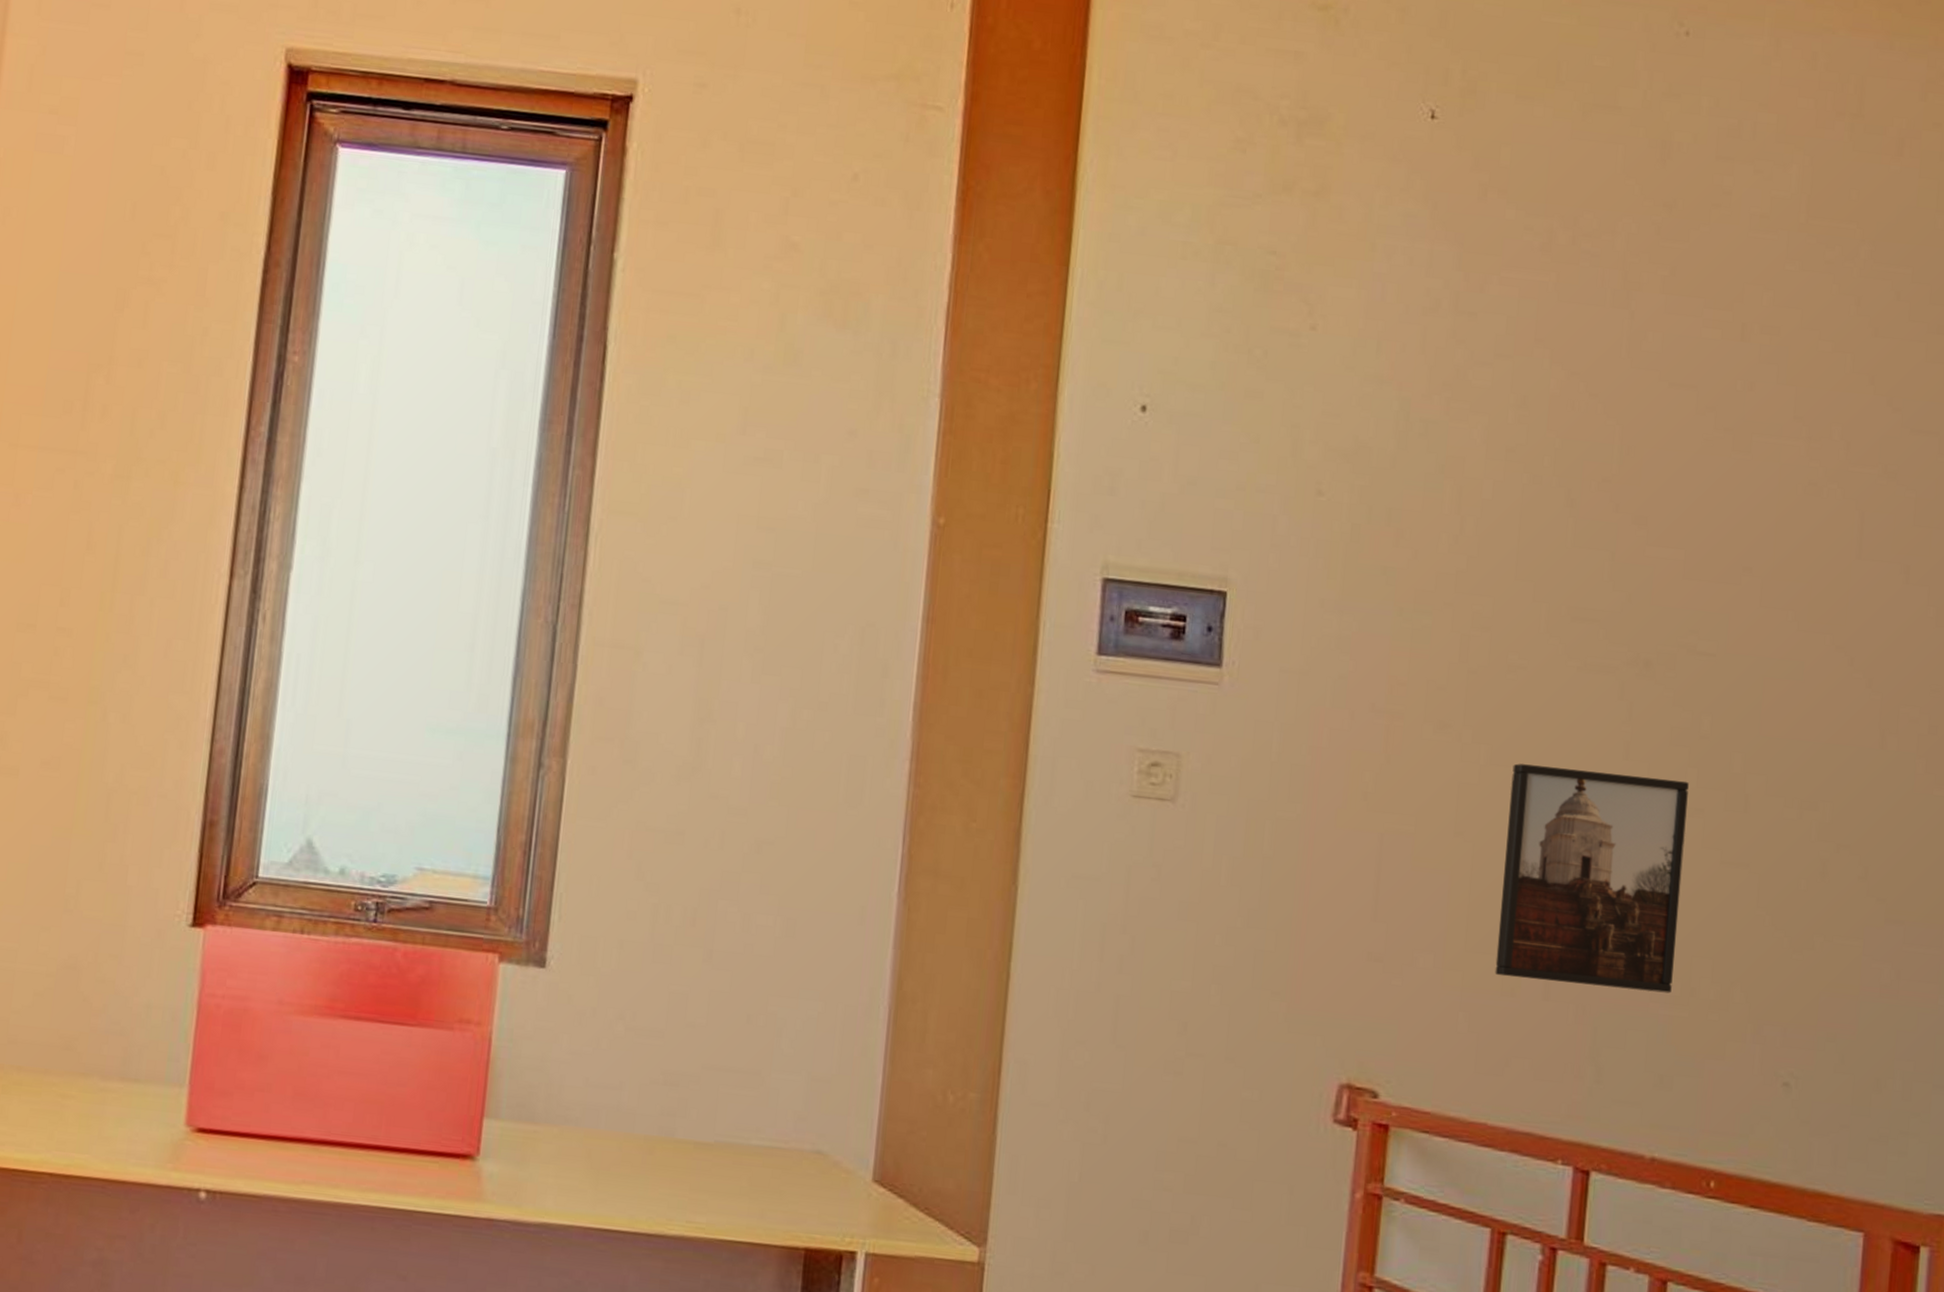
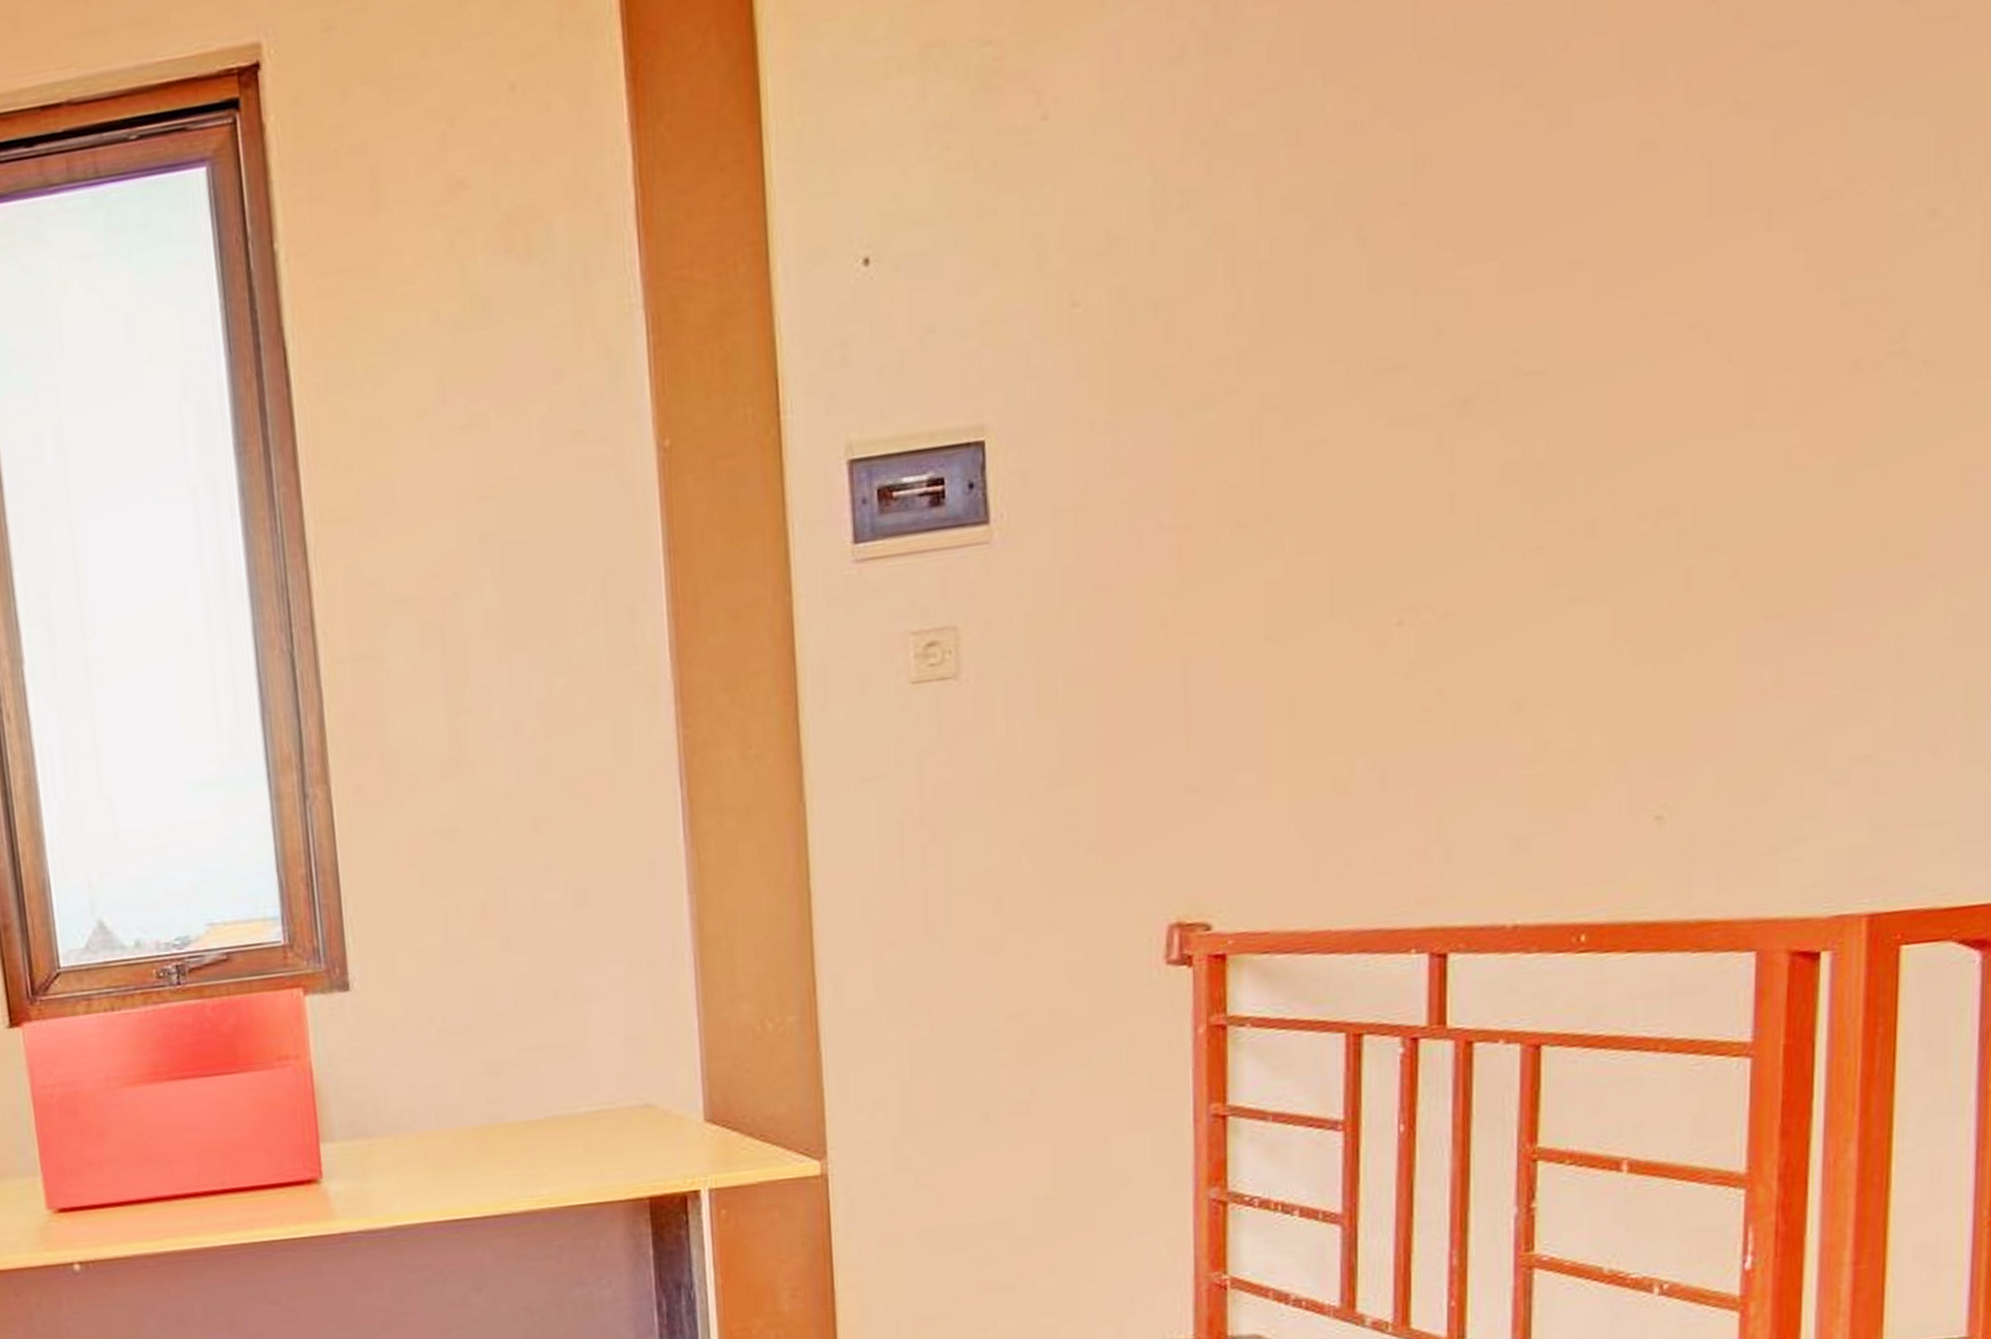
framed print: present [1495,763,1689,994] -> none [1323,520,1525,777]

